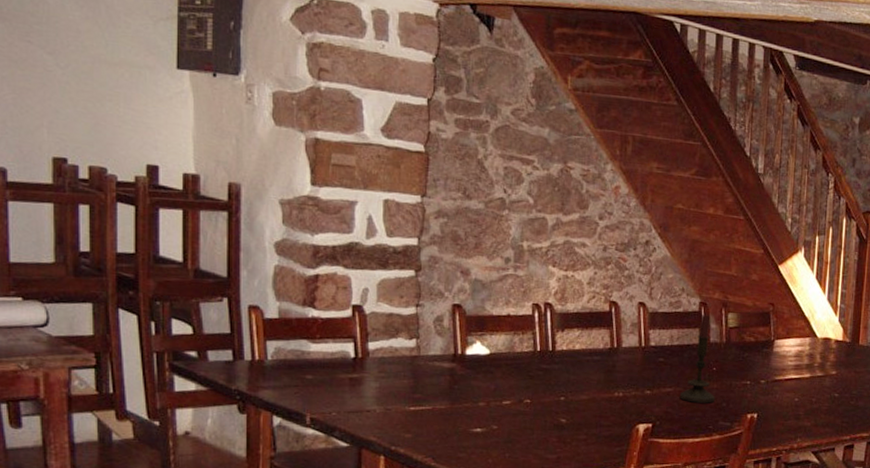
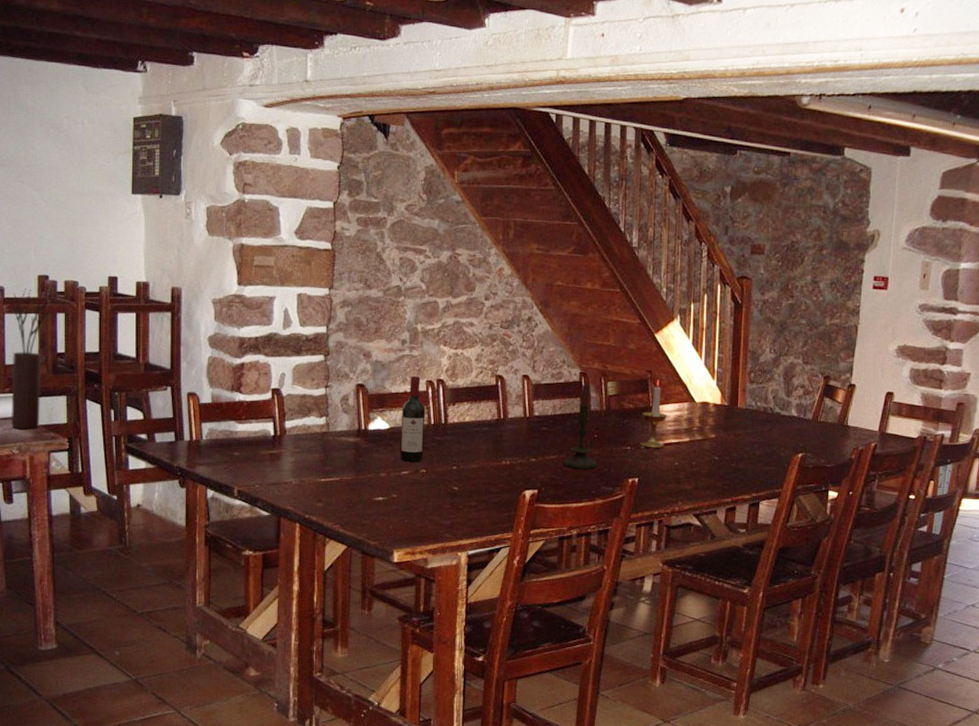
vase: none [17,169,80,343] -> present [10,284,58,431]
wine bottle: none [501,297,531,392] -> present [400,375,426,462]
candlestick: none [760,312,789,384] -> present [640,379,668,449]

